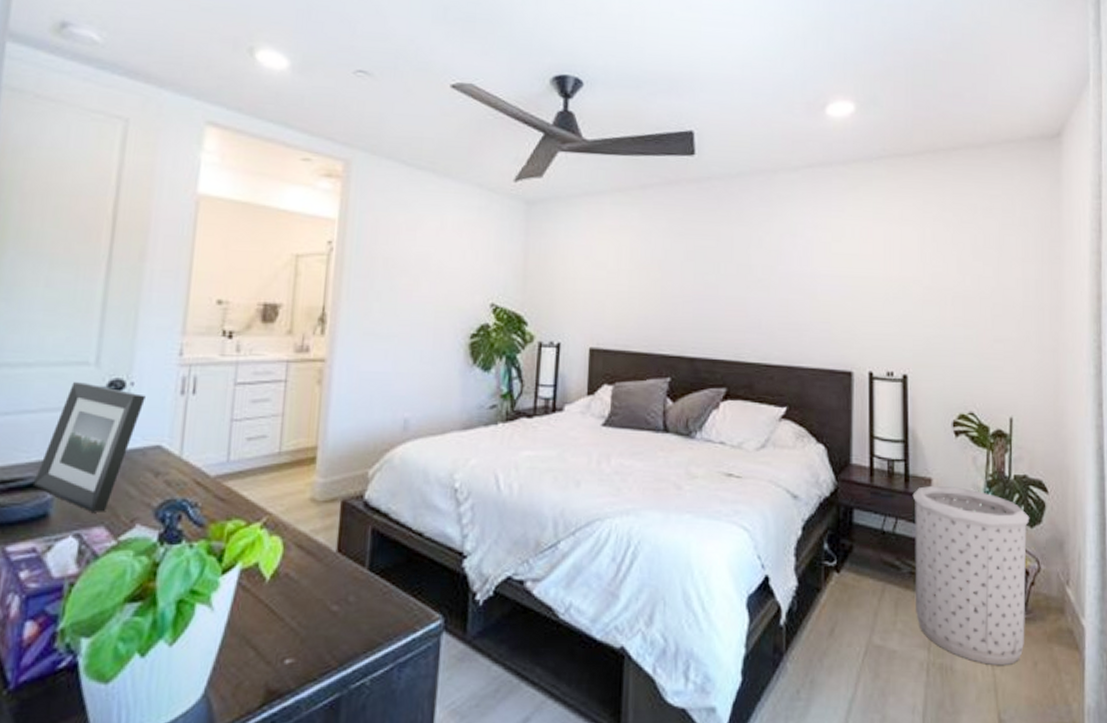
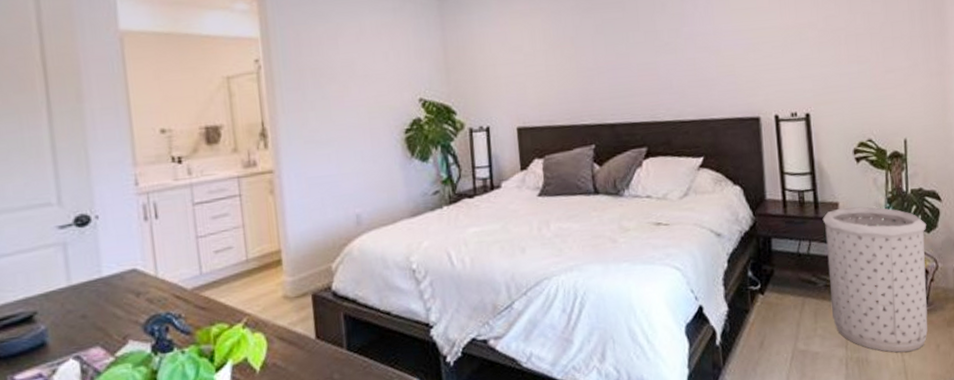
picture frame: present [32,382,146,512] -> none [25,222,112,336]

